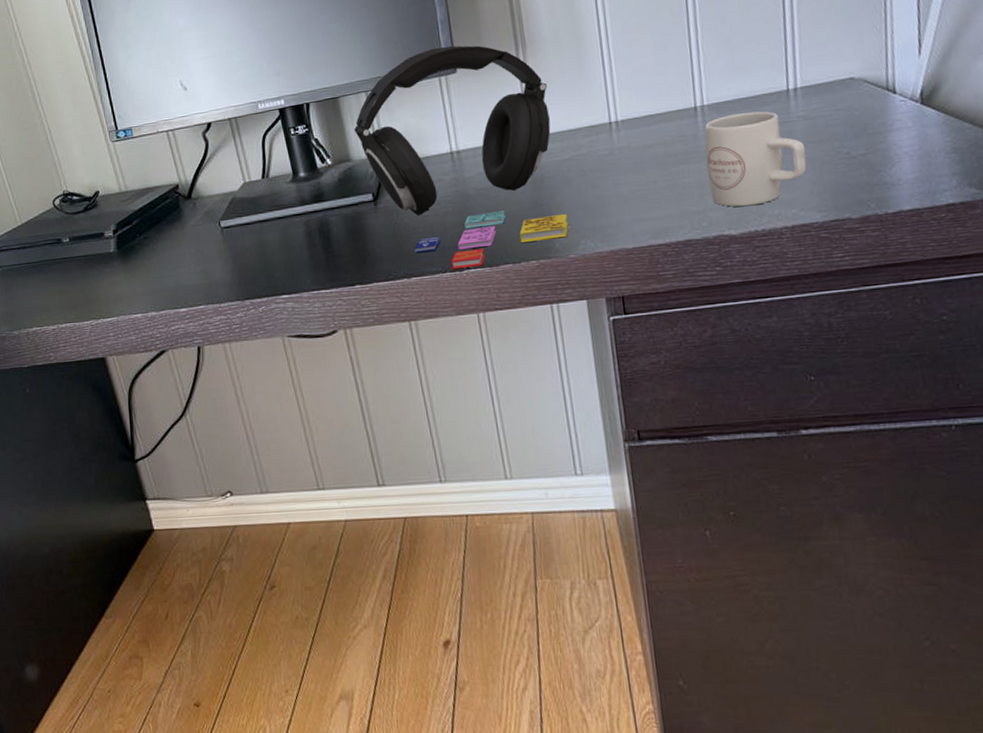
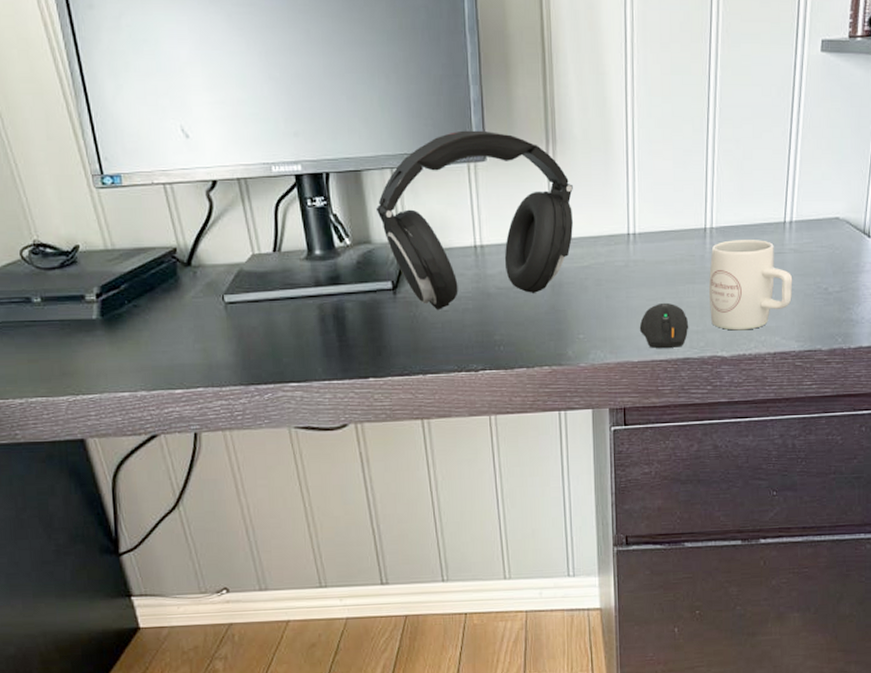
books: present [414,211,569,269] -> none [432,313,582,368]
computer mouse: none [631,185,688,233] -> present [639,302,689,348]

